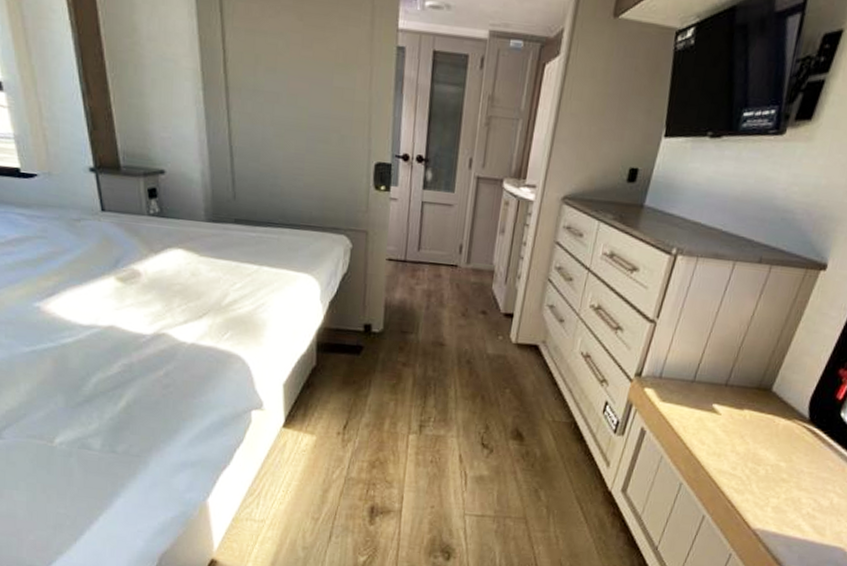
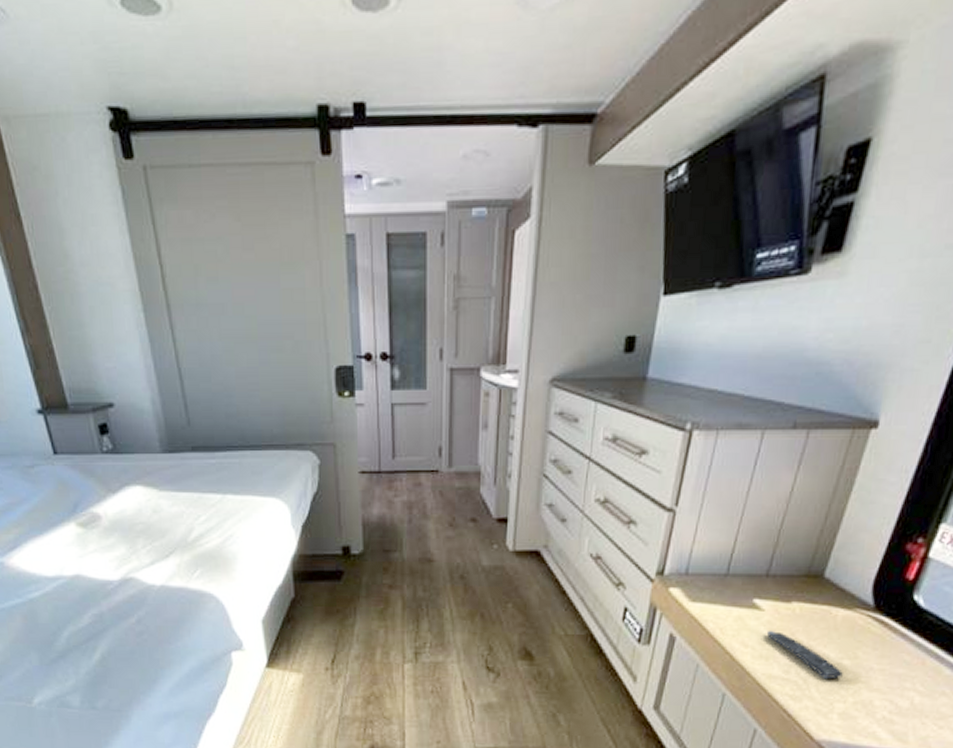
remote control: none [720,431,779,478] -> present [766,630,843,680]

